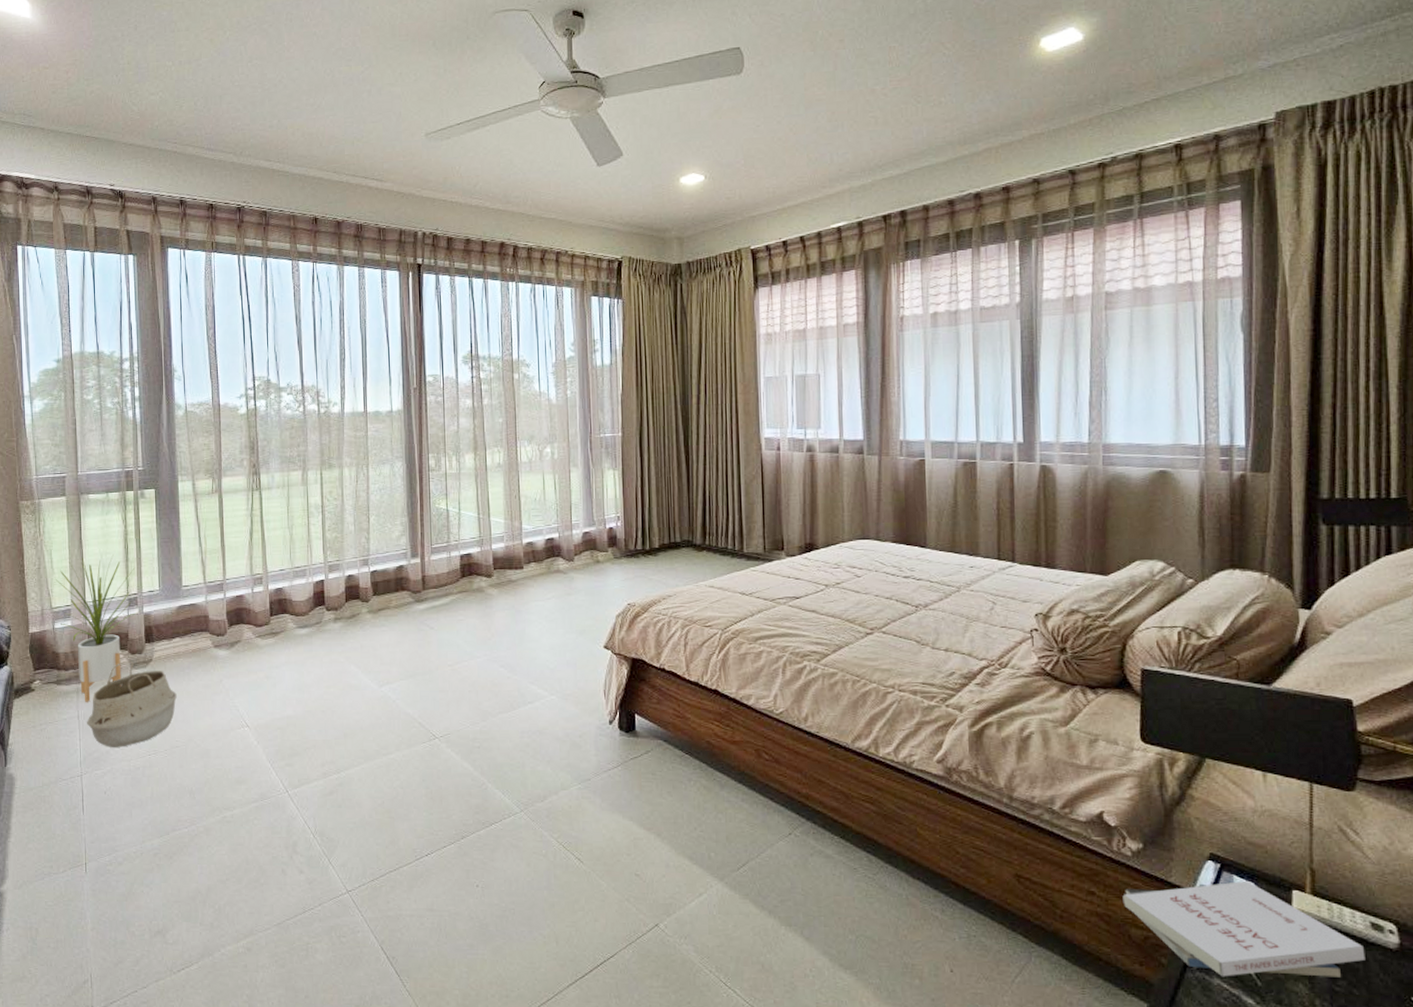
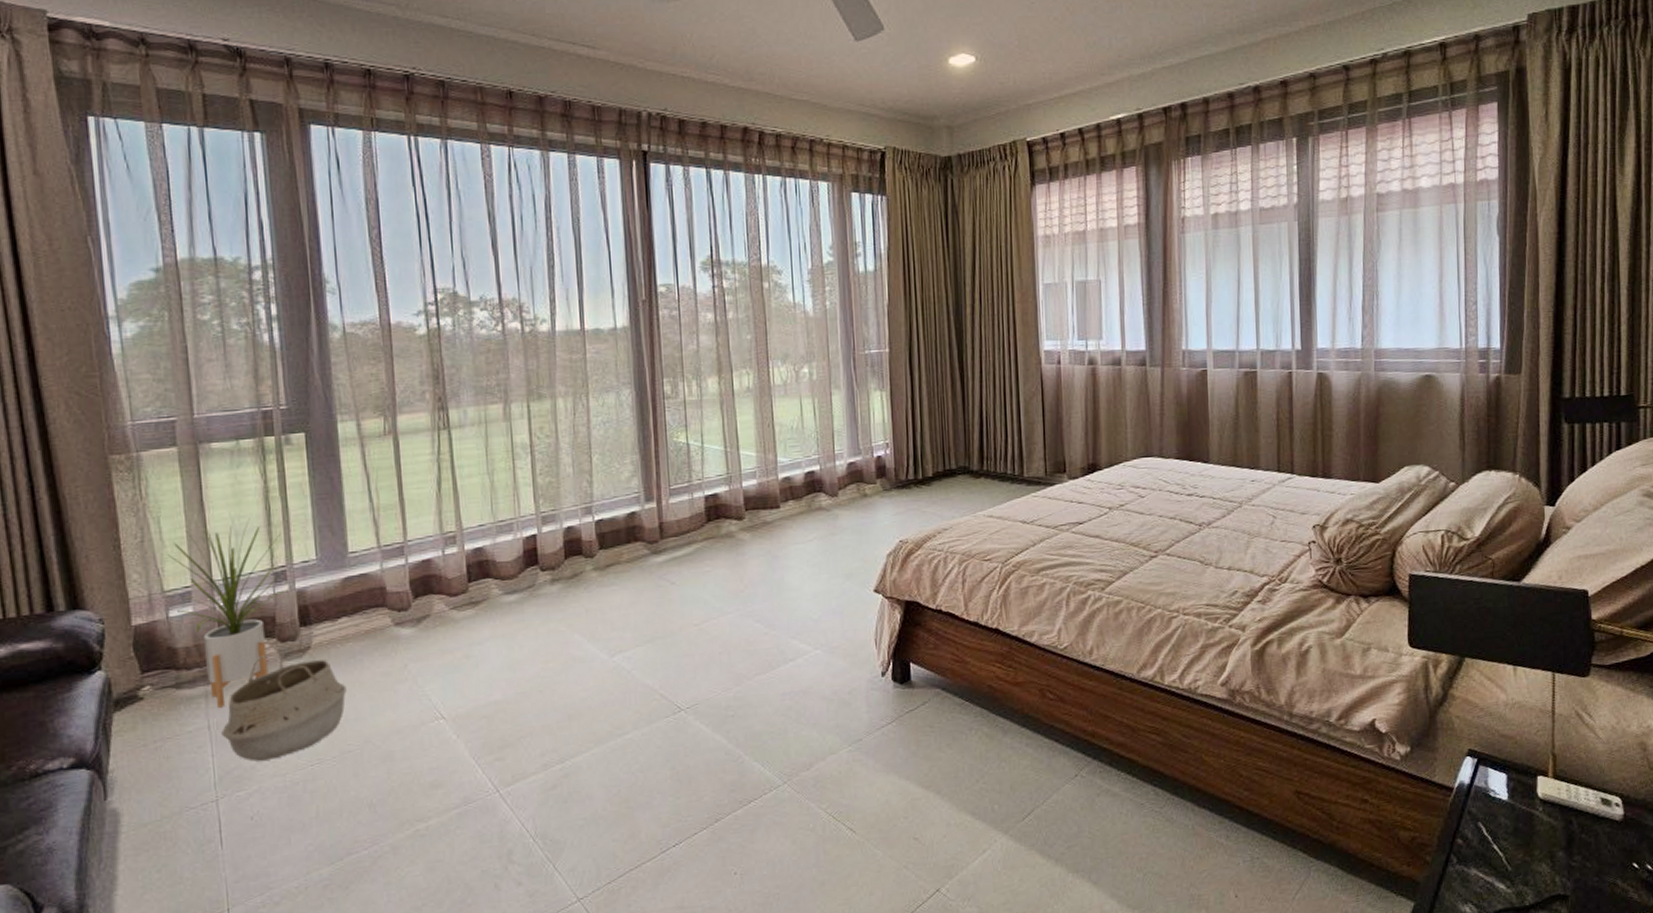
books: present [1122,880,1365,978] -> none [1392,771,1596,867]

